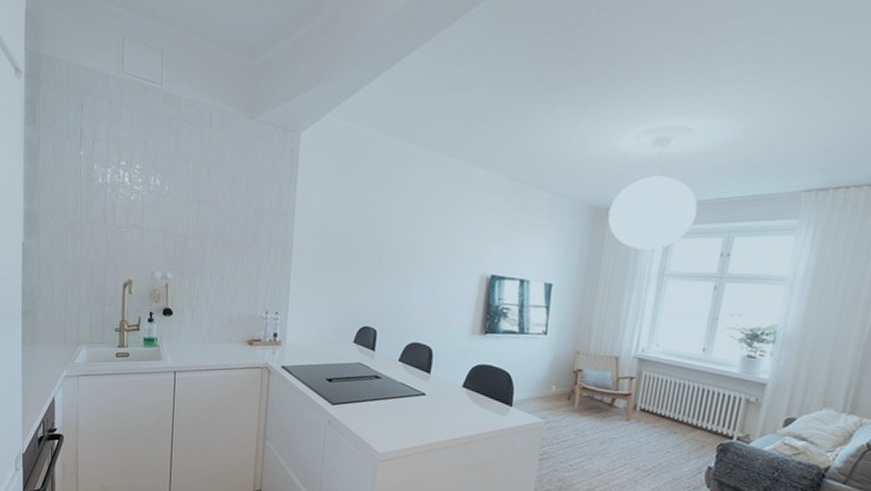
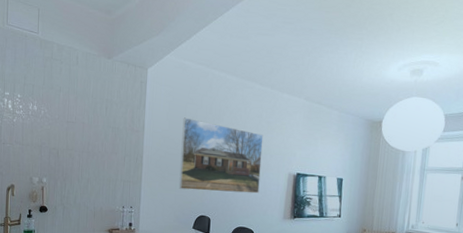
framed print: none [337,198,449,301] -> present [179,117,264,194]

